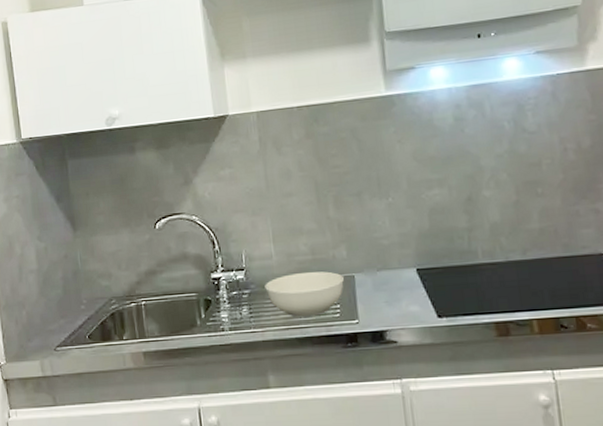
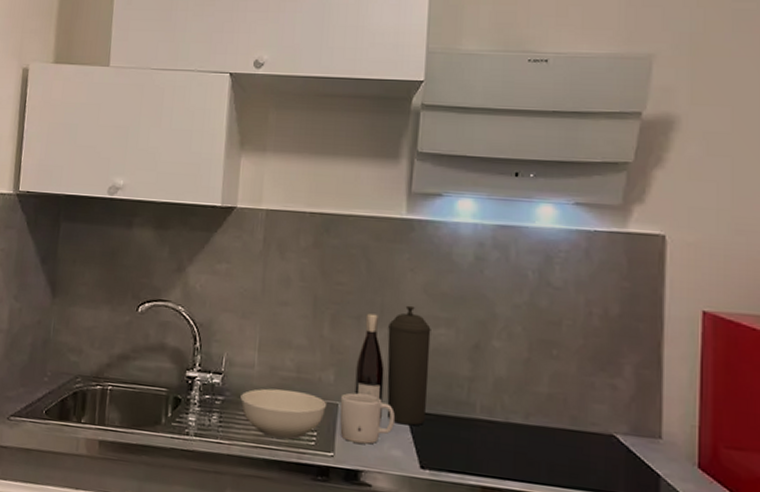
mug: none [355,261,409,307] -> present [340,392,396,444]
bottle: none [364,188,395,281] -> present [355,313,385,419]
canister: none [387,173,435,283] -> present [387,305,431,426]

